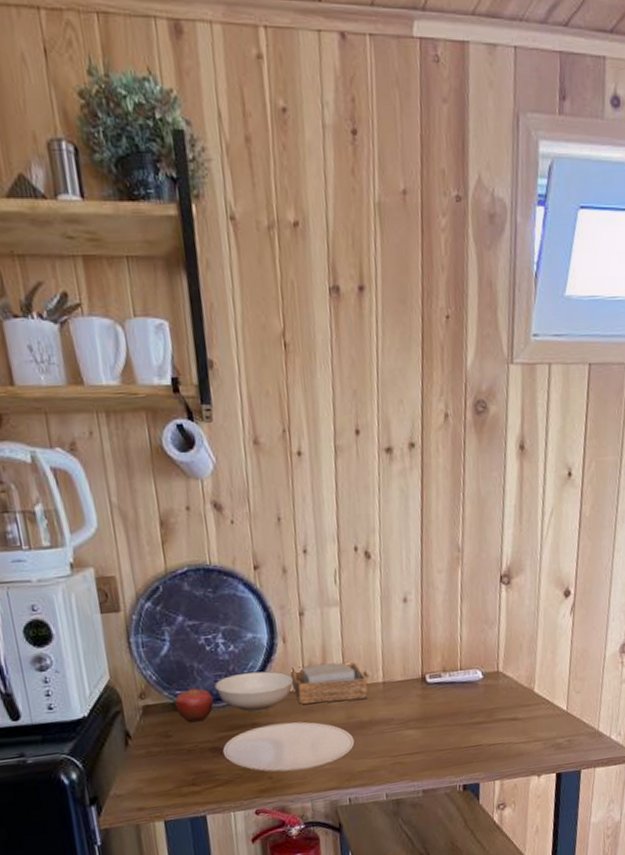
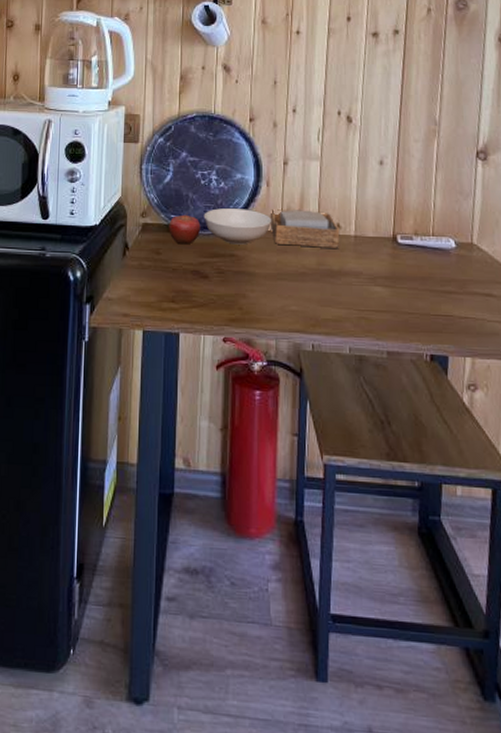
plate: present [222,722,355,772] -> none [202,258,323,307]

